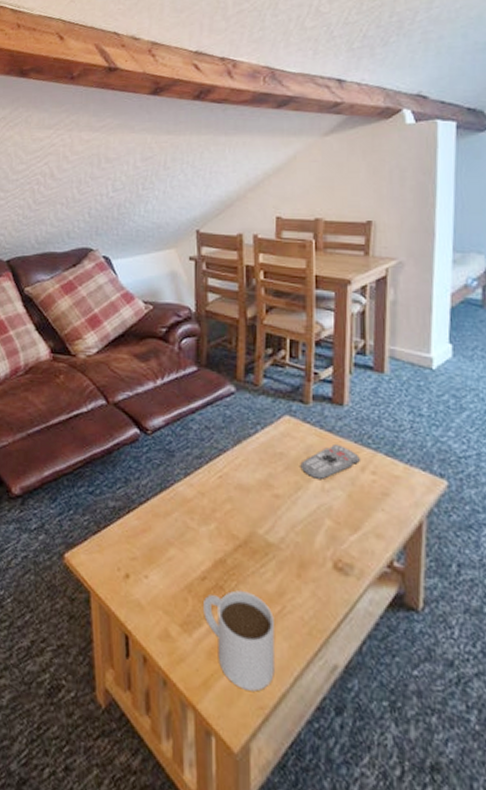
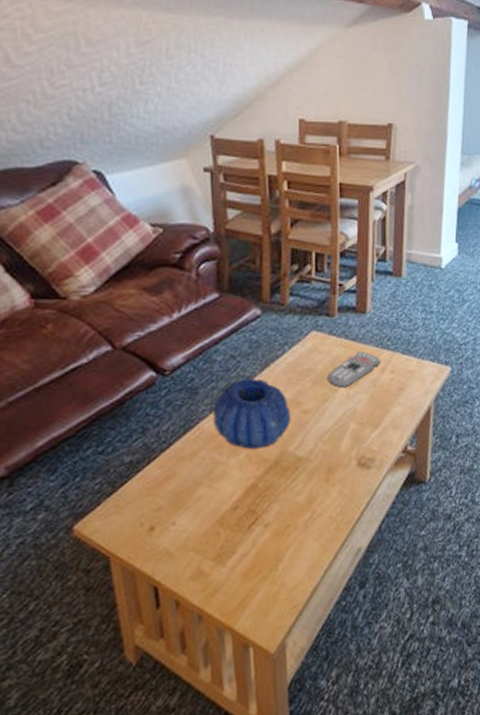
decorative bowl: none [187,450,262,524] -> present [213,378,291,450]
mug: present [204,590,274,692] -> none [236,508,306,597]

